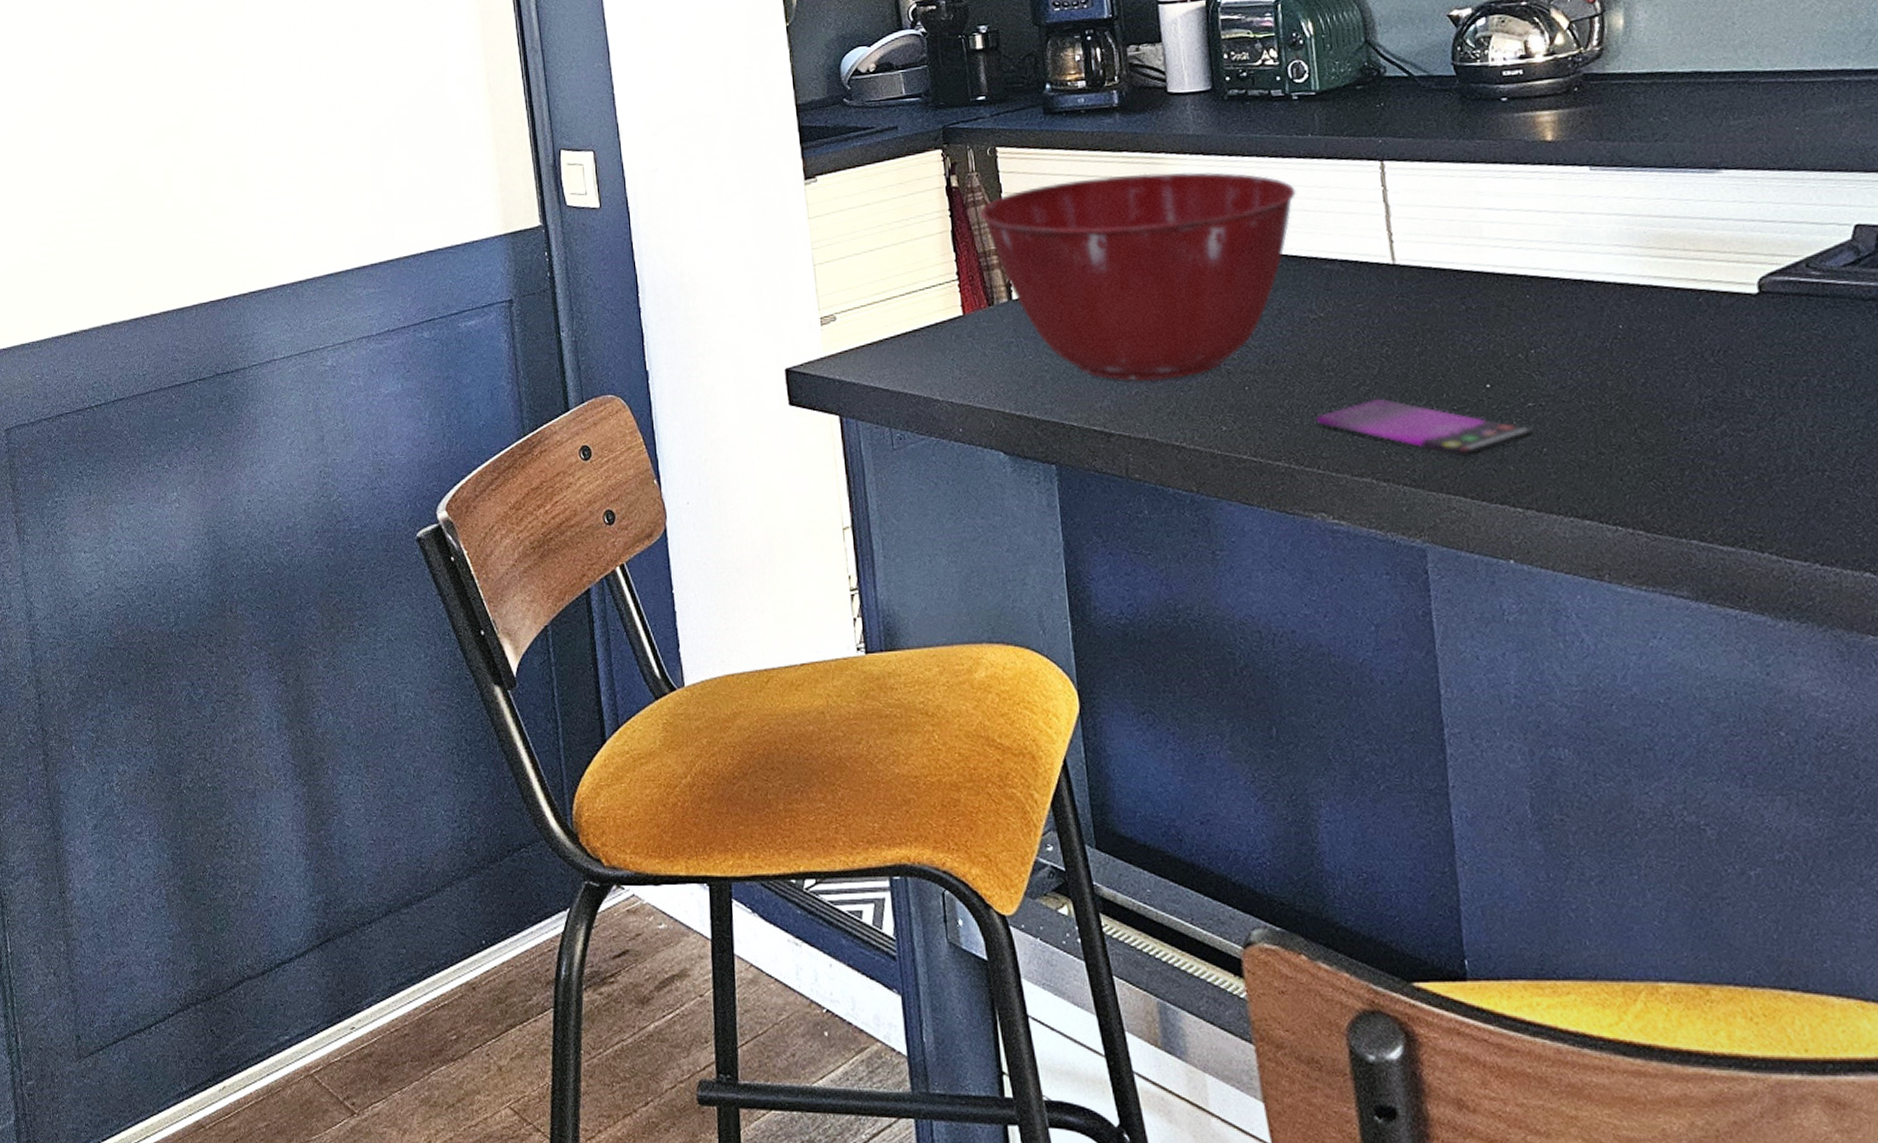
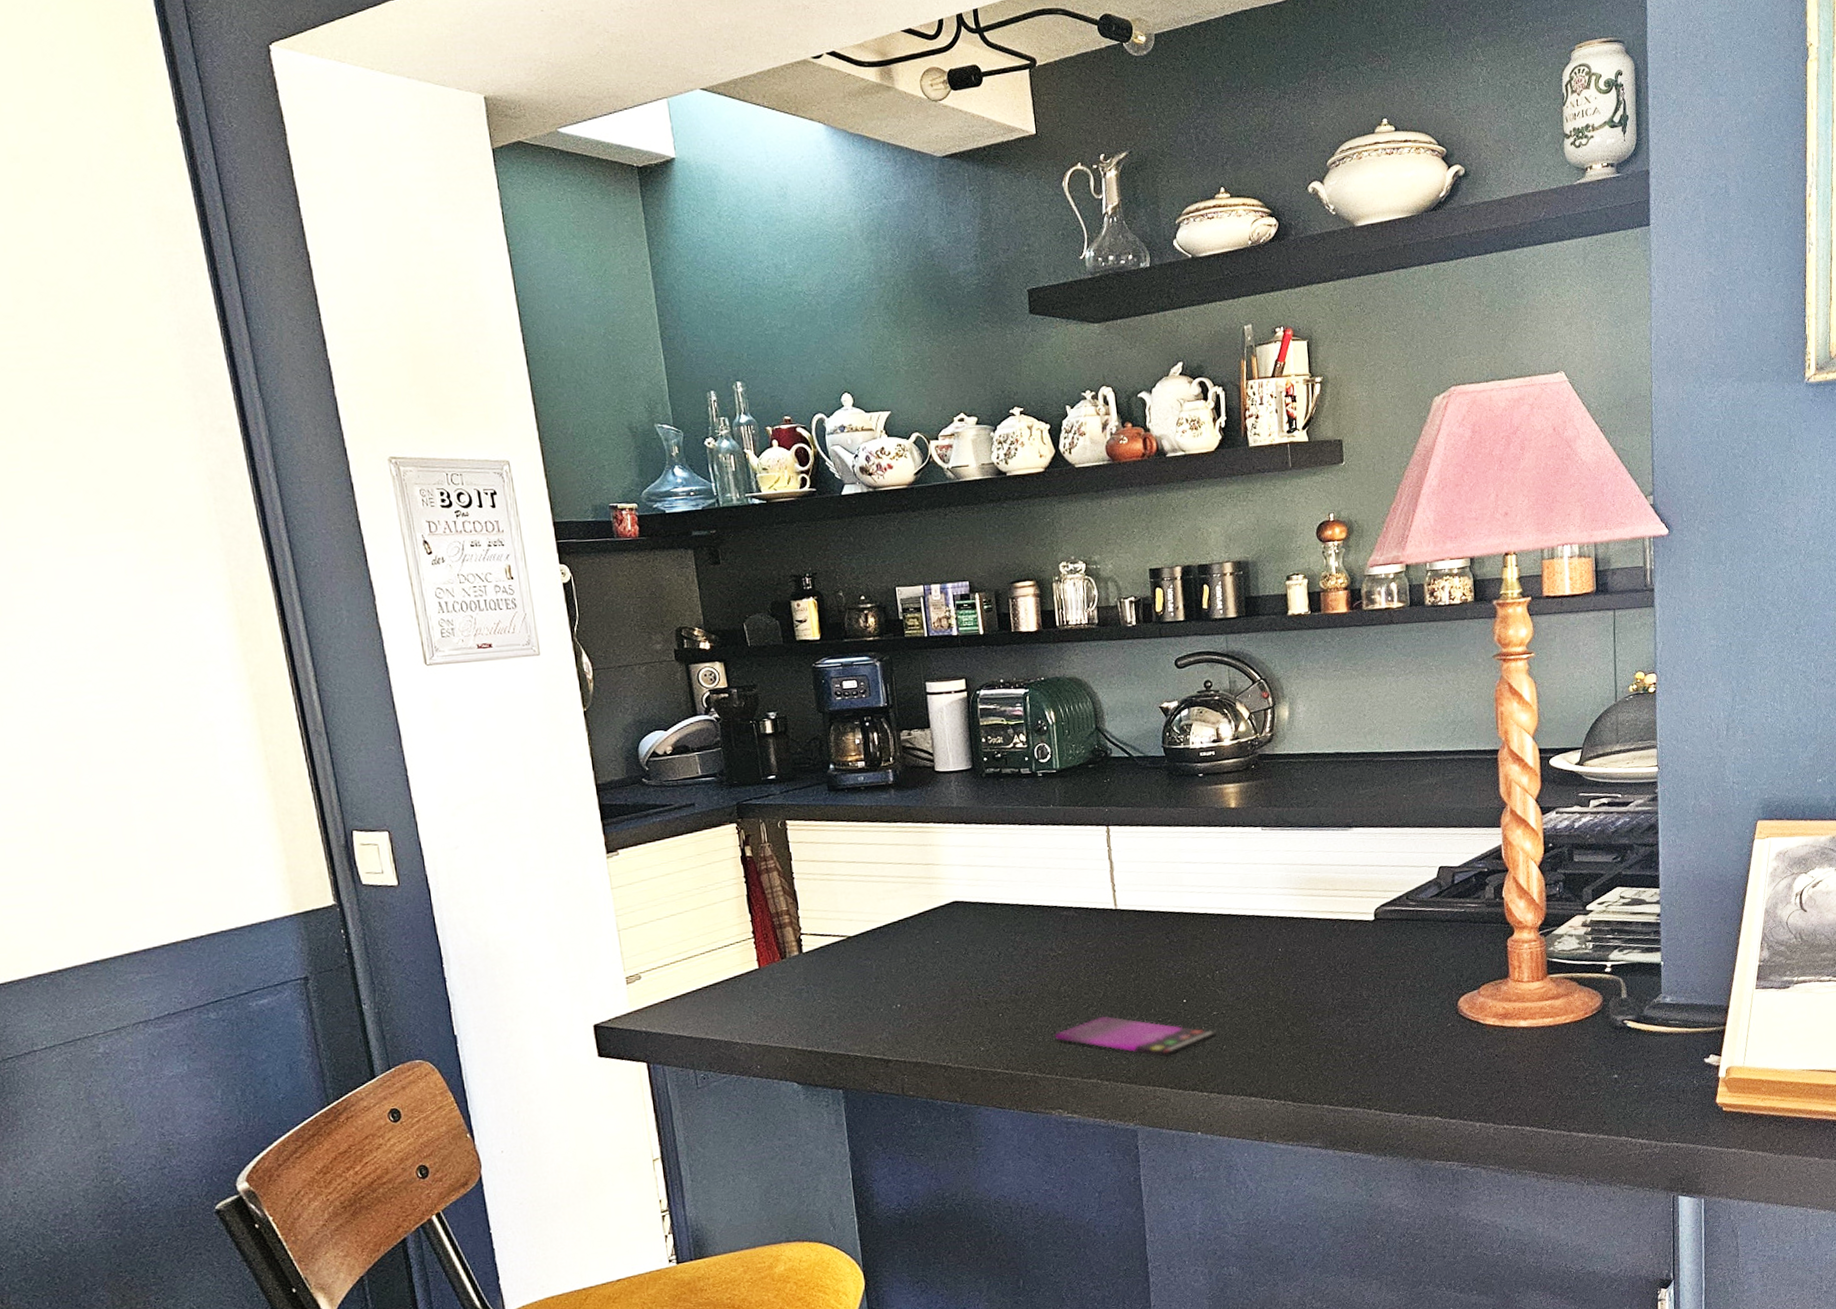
mixing bowl: present [979,172,1296,382] -> none [771,838,1040,1016]

